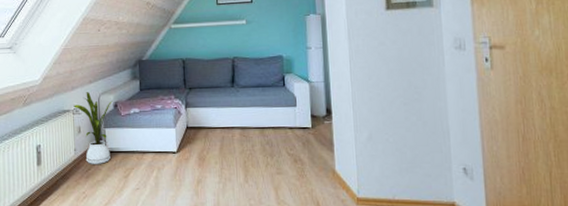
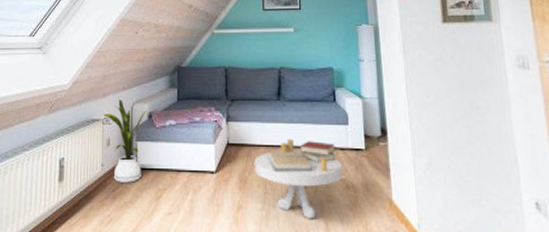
side table: none [211,121,292,189] -> present [254,139,343,219]

